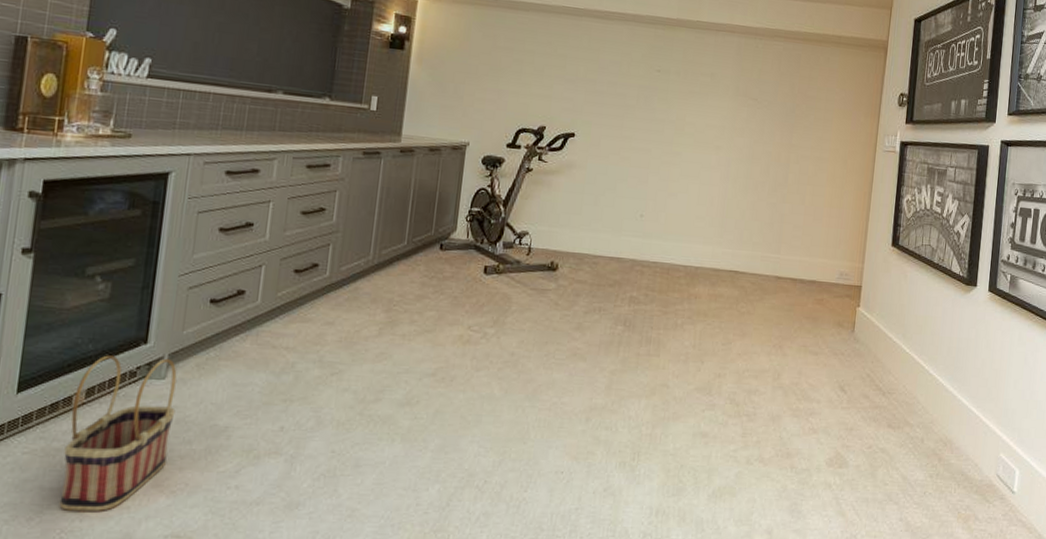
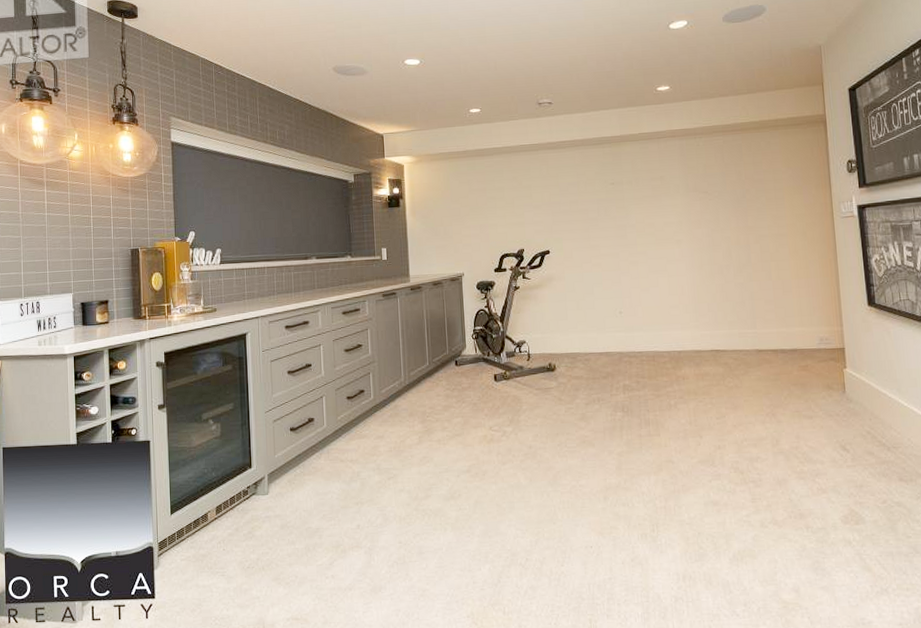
basket: present [59,355,177,511] -> none [208,478,279,602]

